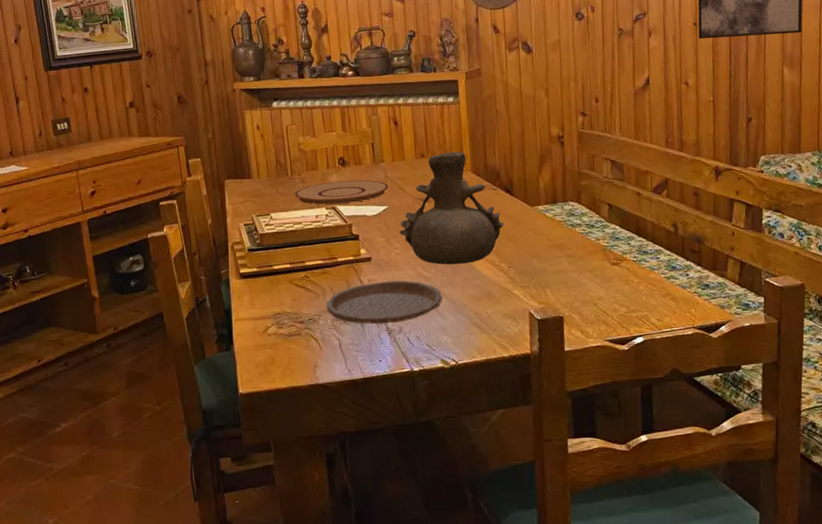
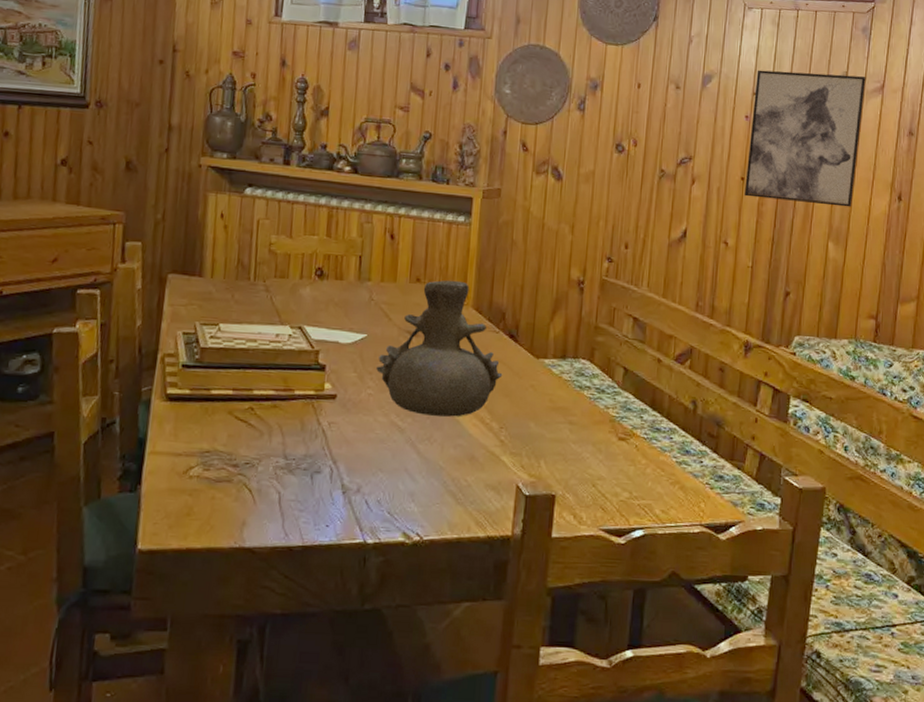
plate: present [294,180,389,205] -> none [253,295,372,325]
plate: present [326,280,442,325] -> none [270,426,416,480]

